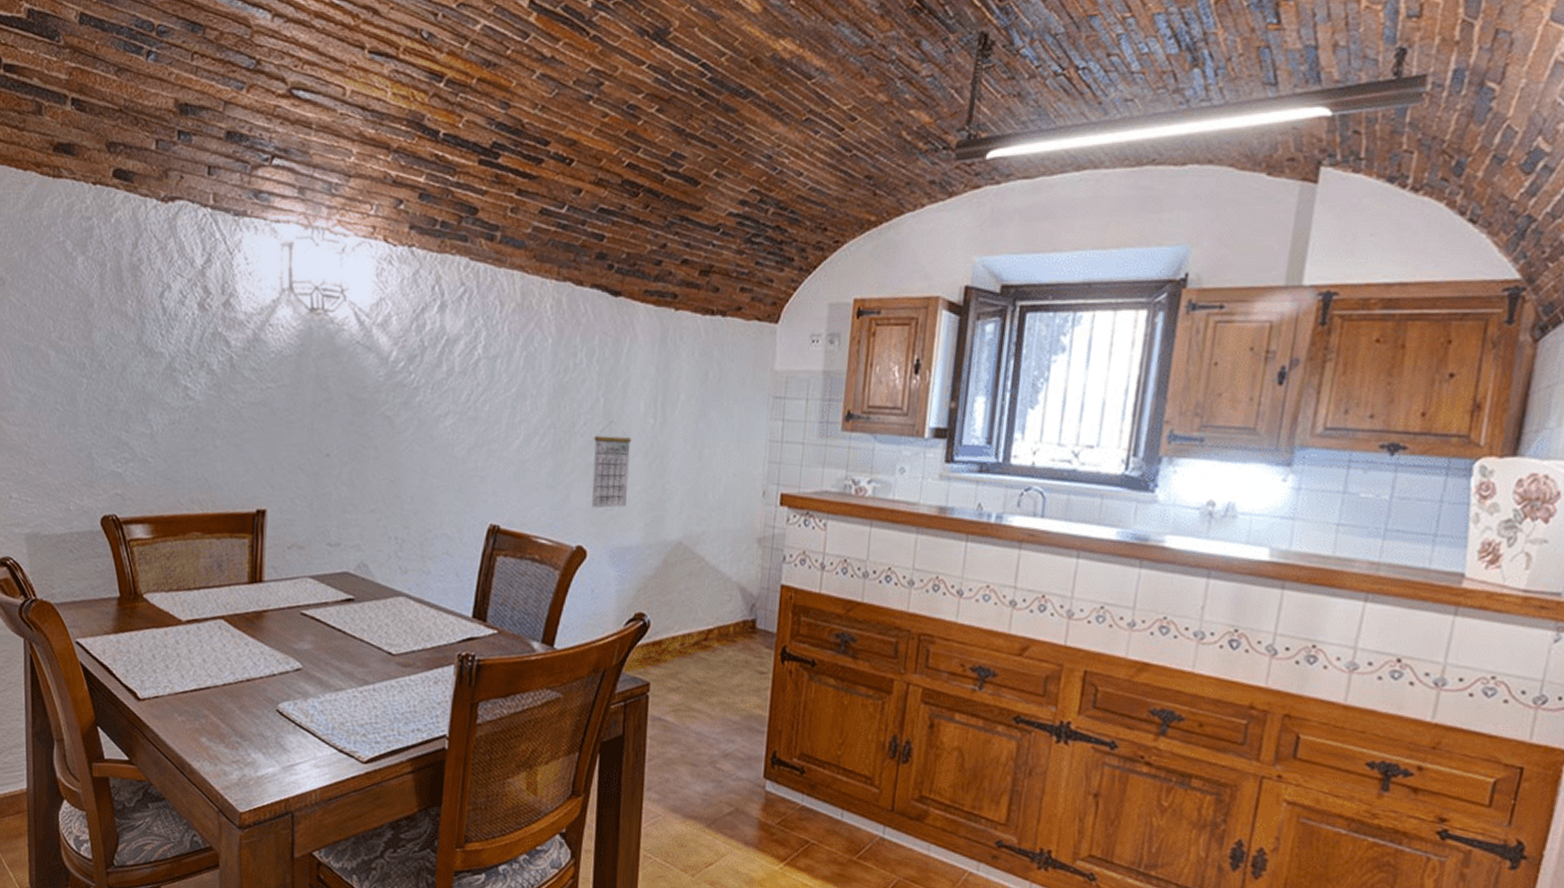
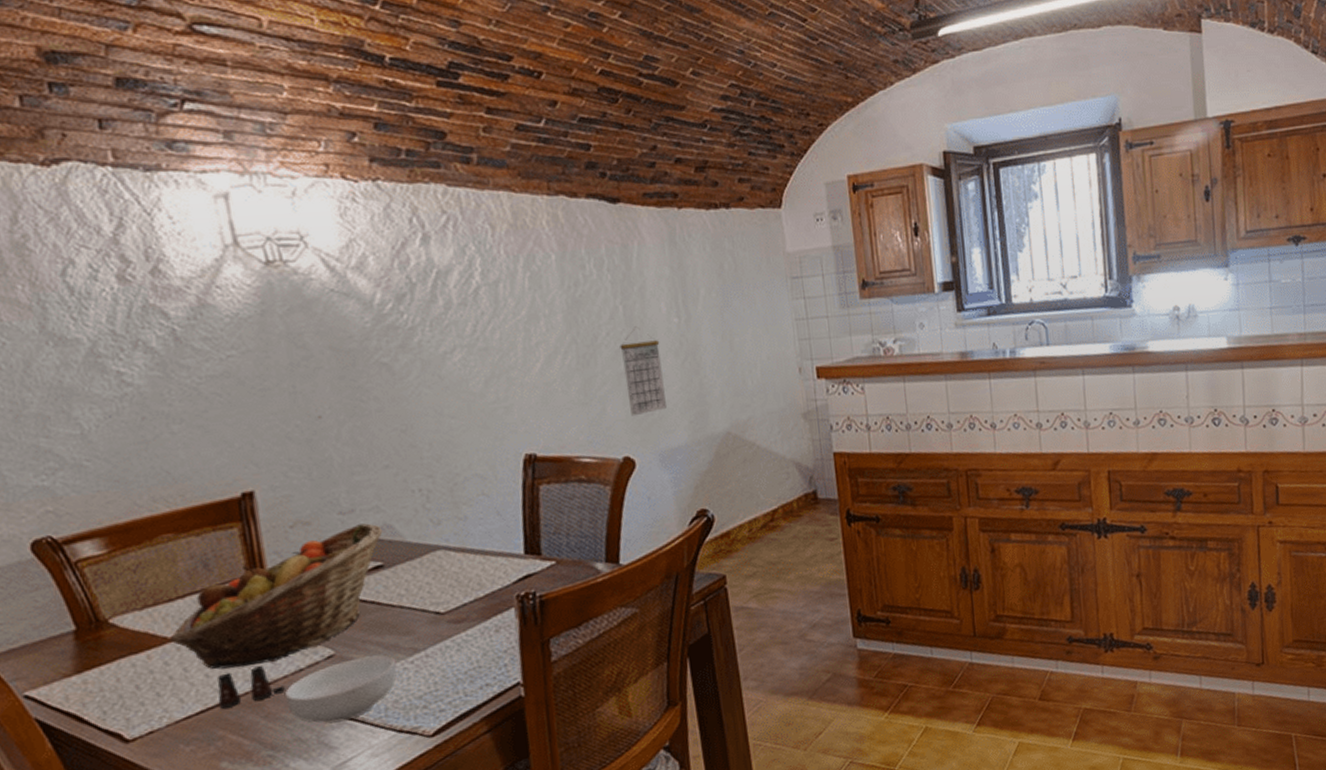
fruit basket: none [183,558,359,662] -> present [169,523,383,670]
salt shaker: none [208,662,259,693] -> present [218,666,285,709]
cereal bowl: none [257,676,349,730] -> present [284,655,397,724]

